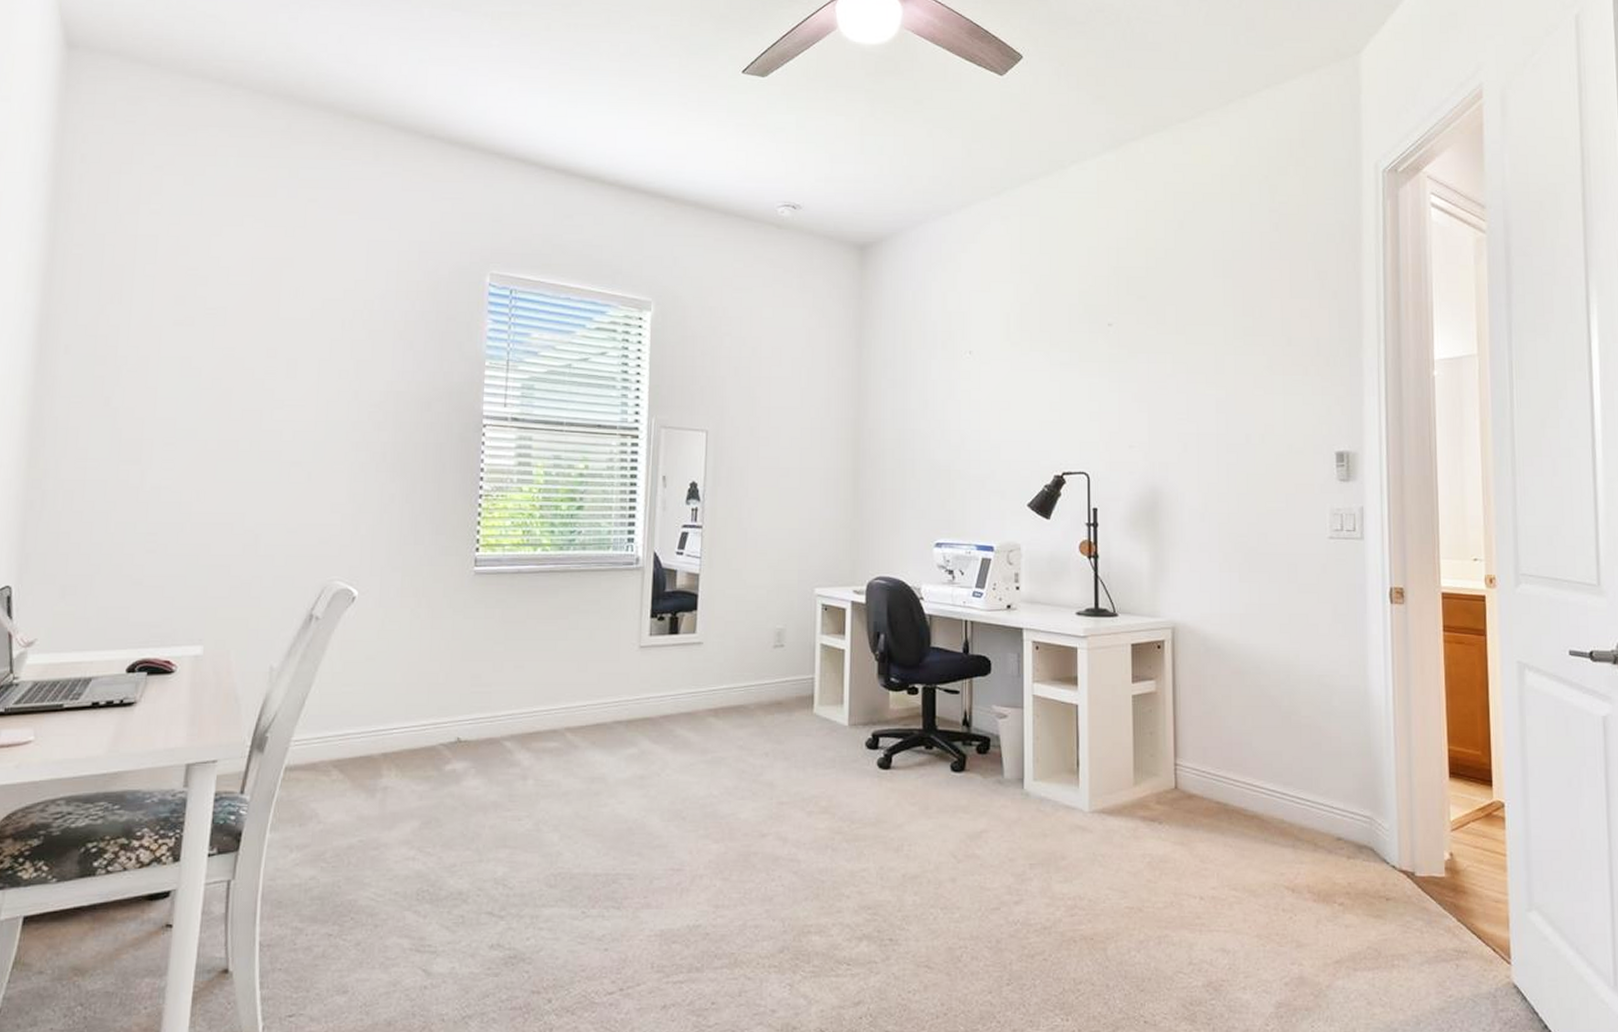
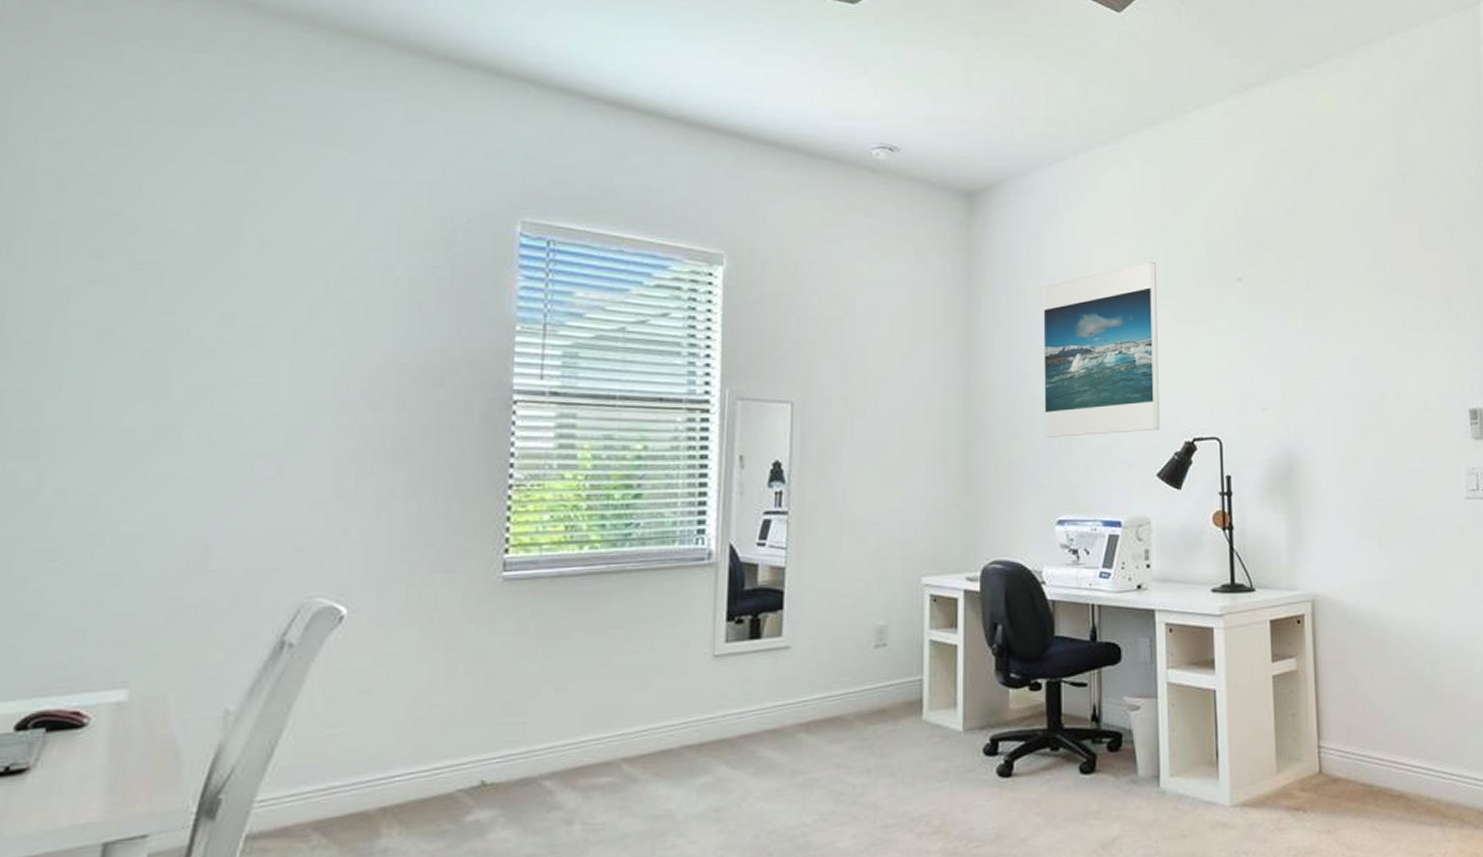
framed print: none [926,308,1031,468] -> present [1043,261,1160,437]

